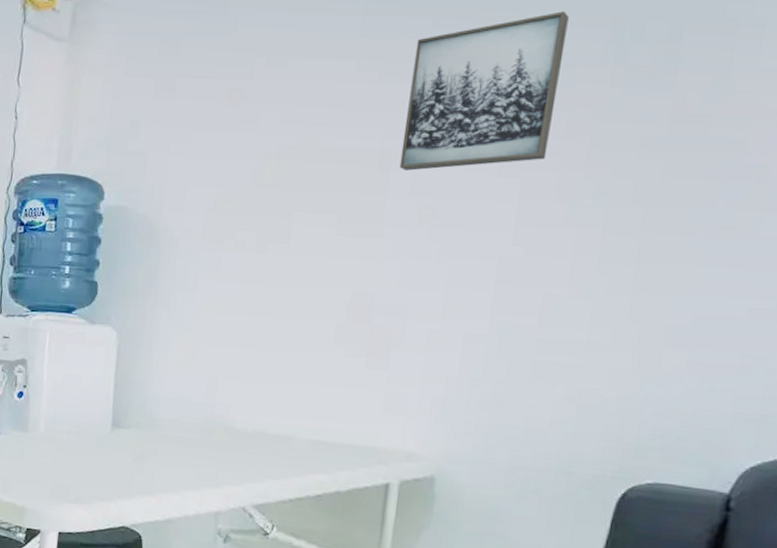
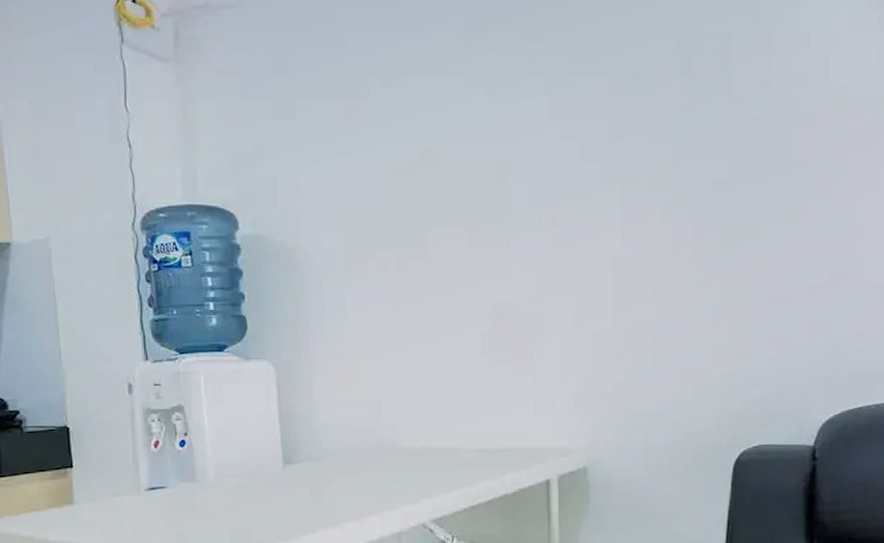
wall art: present [399,11,569,171] -> none [515,26,640,181]

